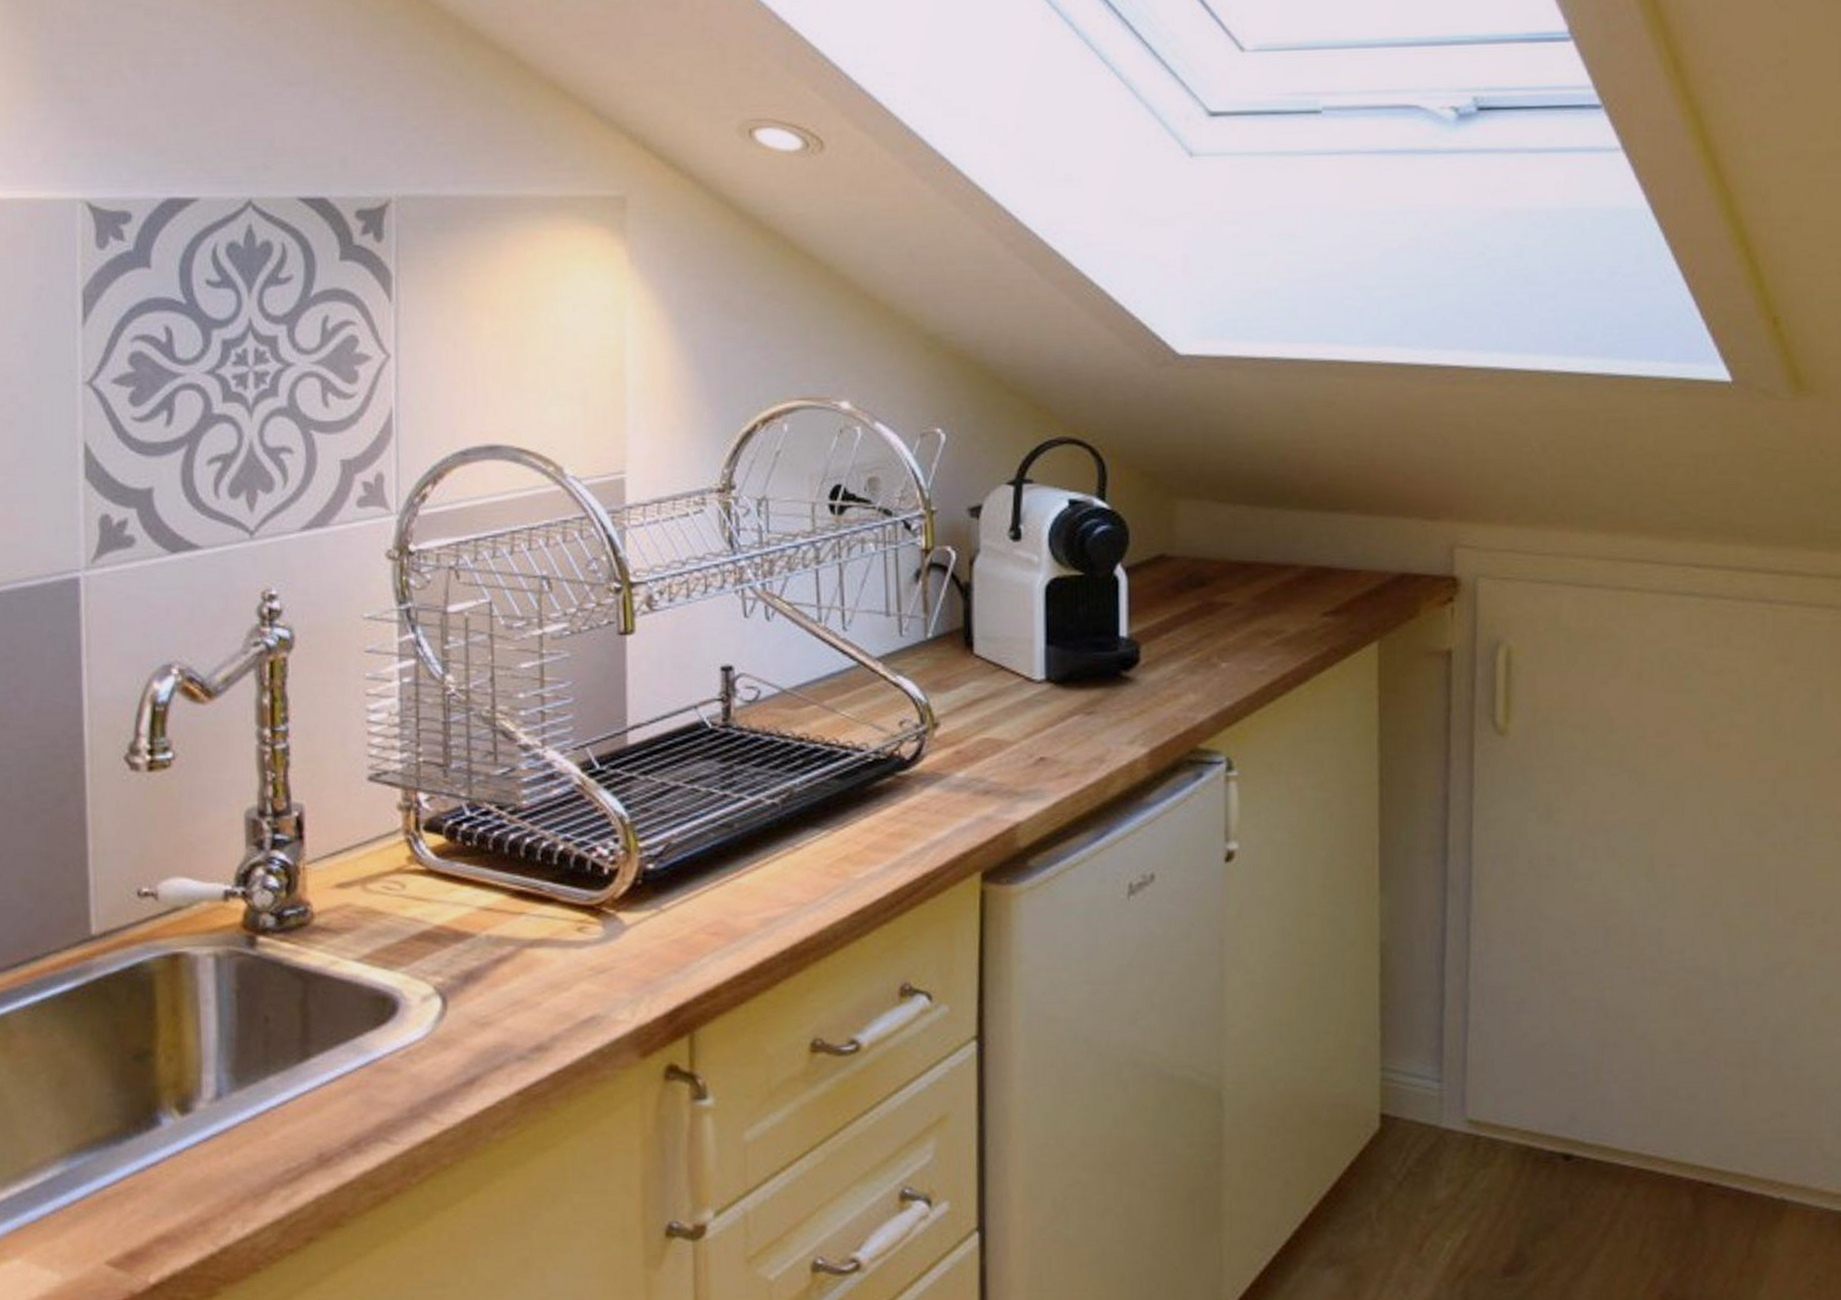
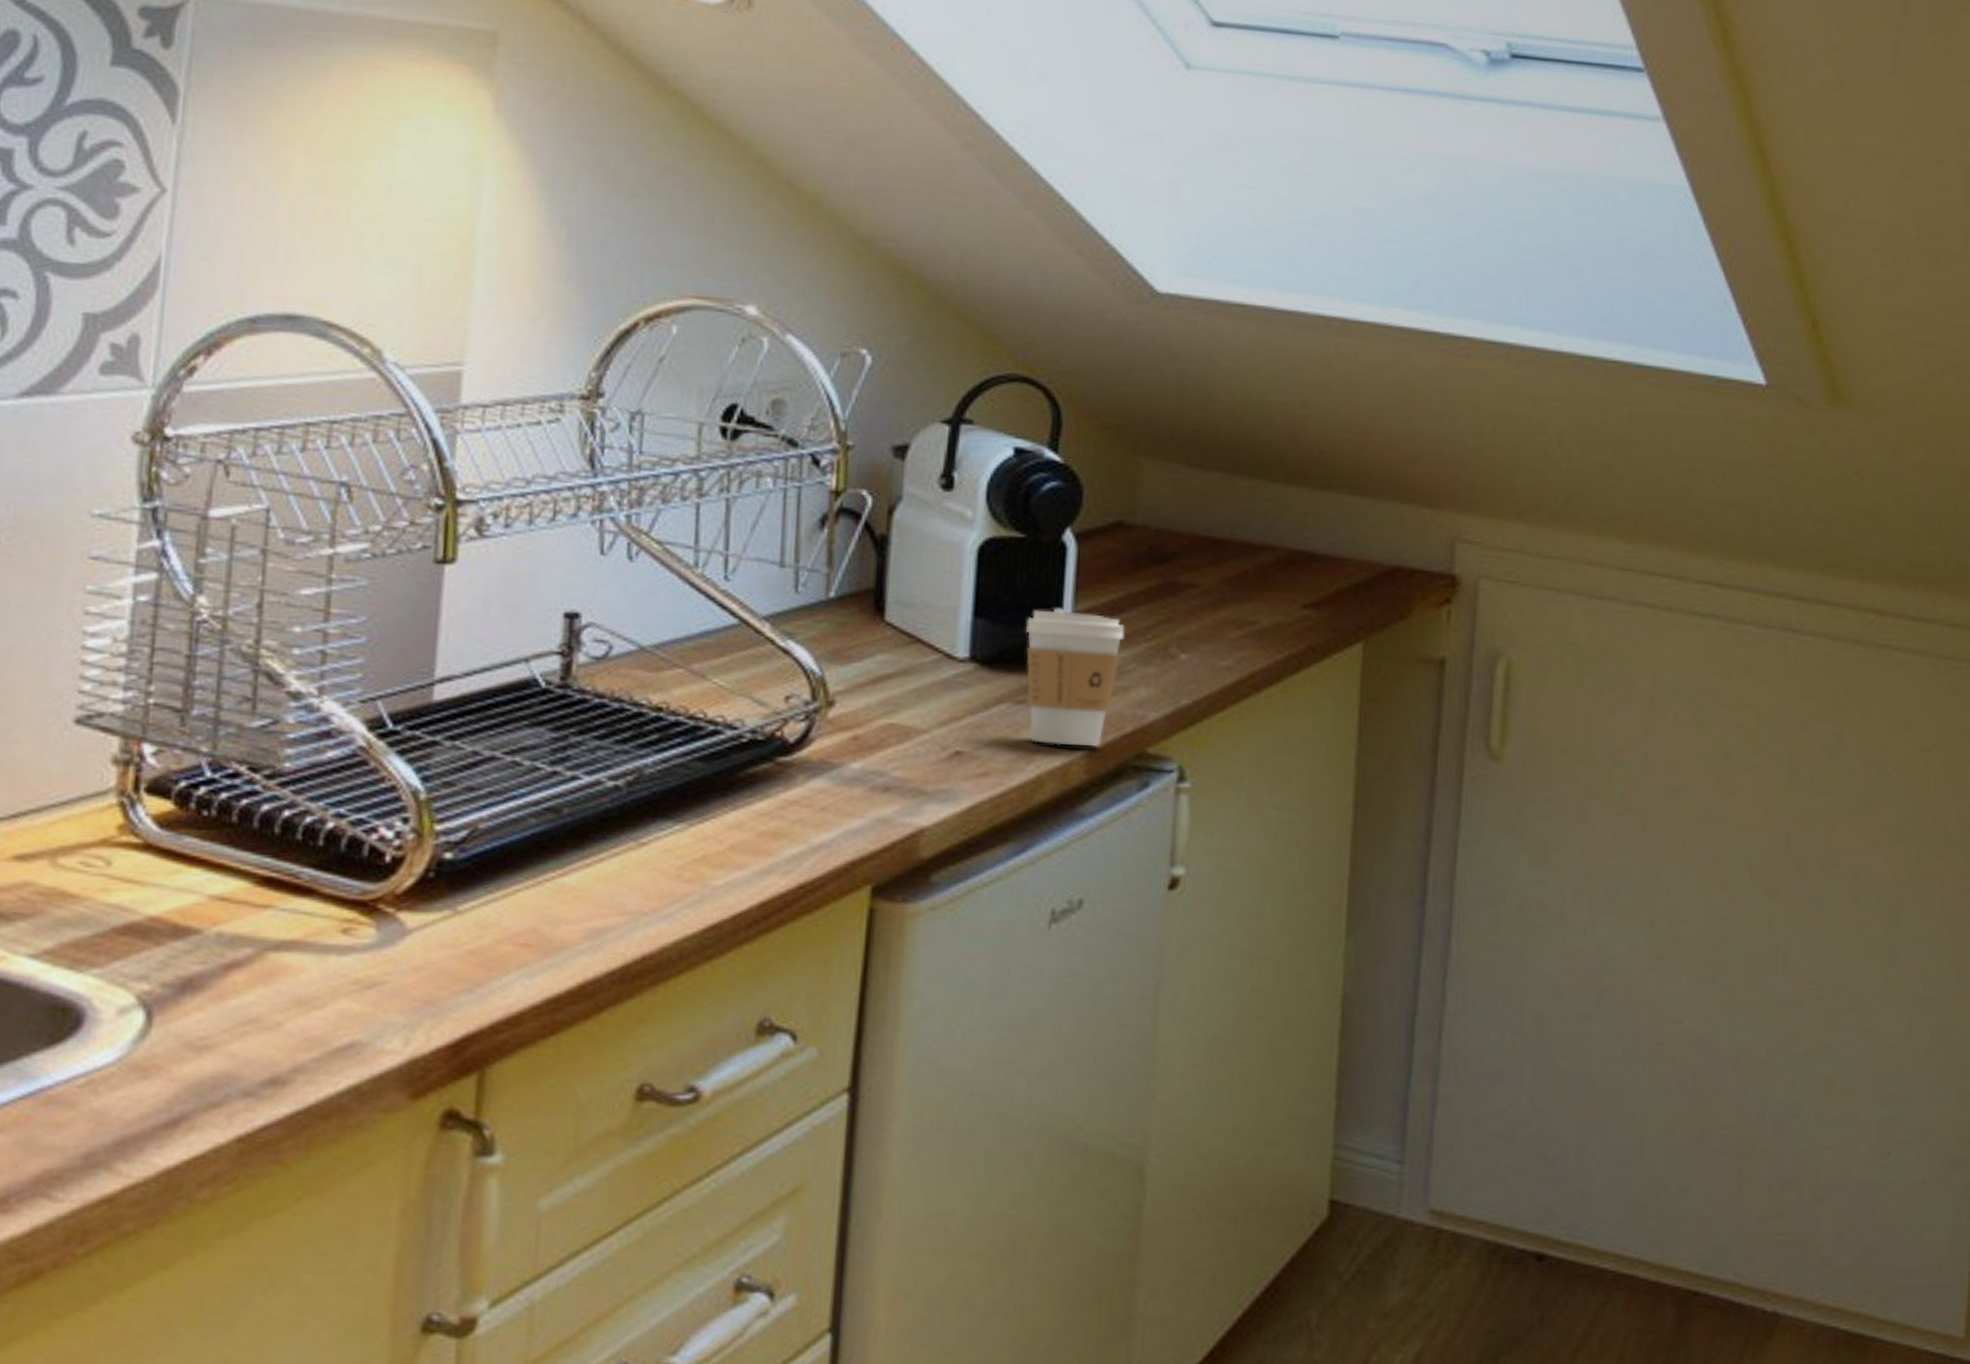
coffee cup: none [1090,632,1173,747] -> present [1026,608,1125,746]

